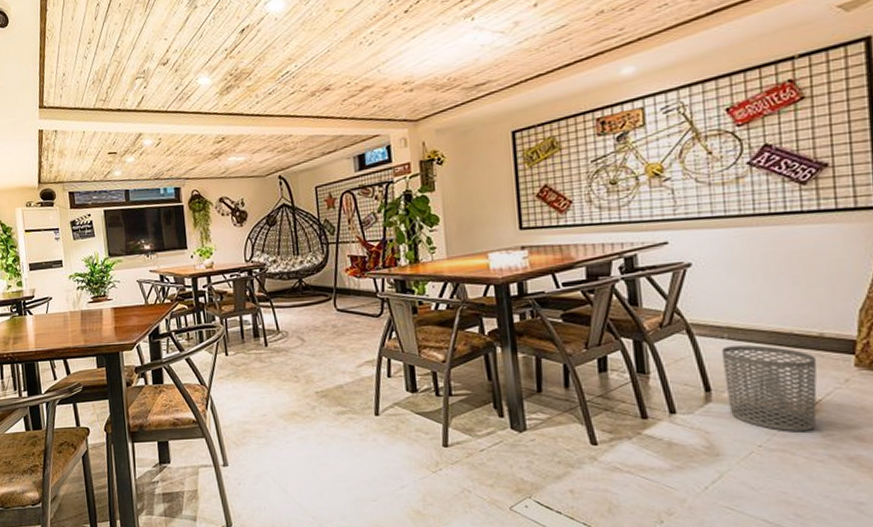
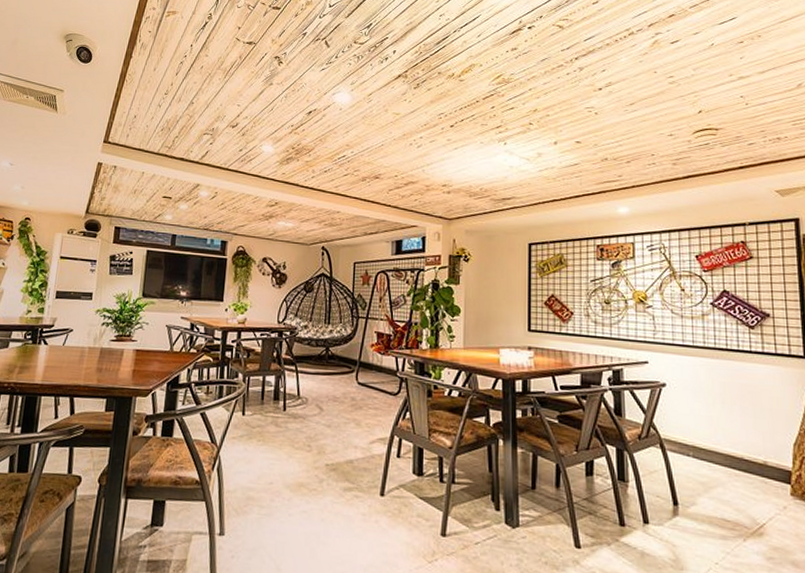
waste bin: present [721,345,818,432] -> none [687,464,762,553]

